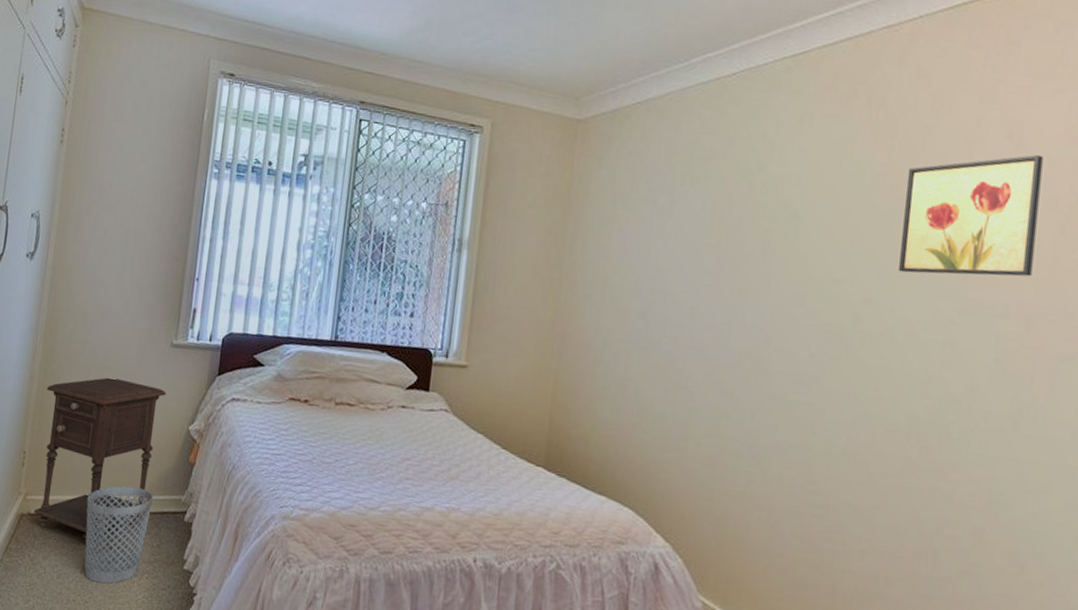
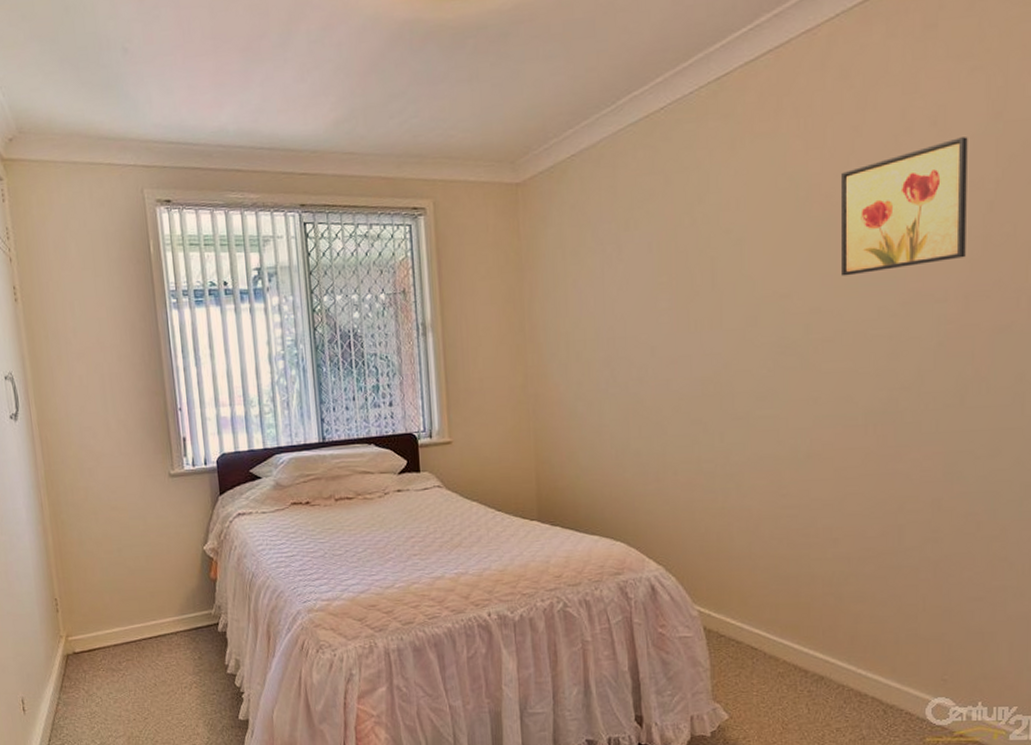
nightstand: present [33,377,166,546] -> none [62,516,182,671]
wastebasket: present [84,485,153,584] -> none [124,610,187,700]

